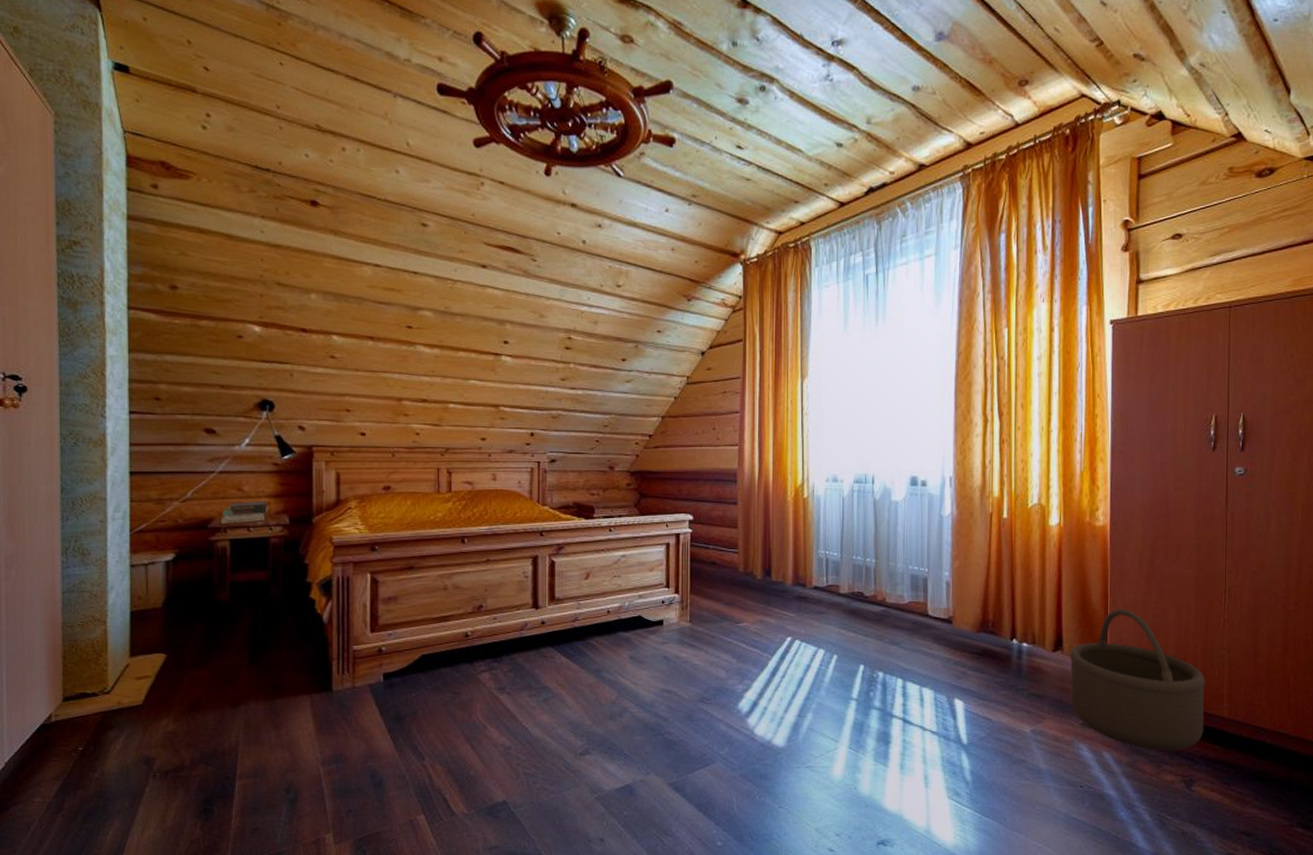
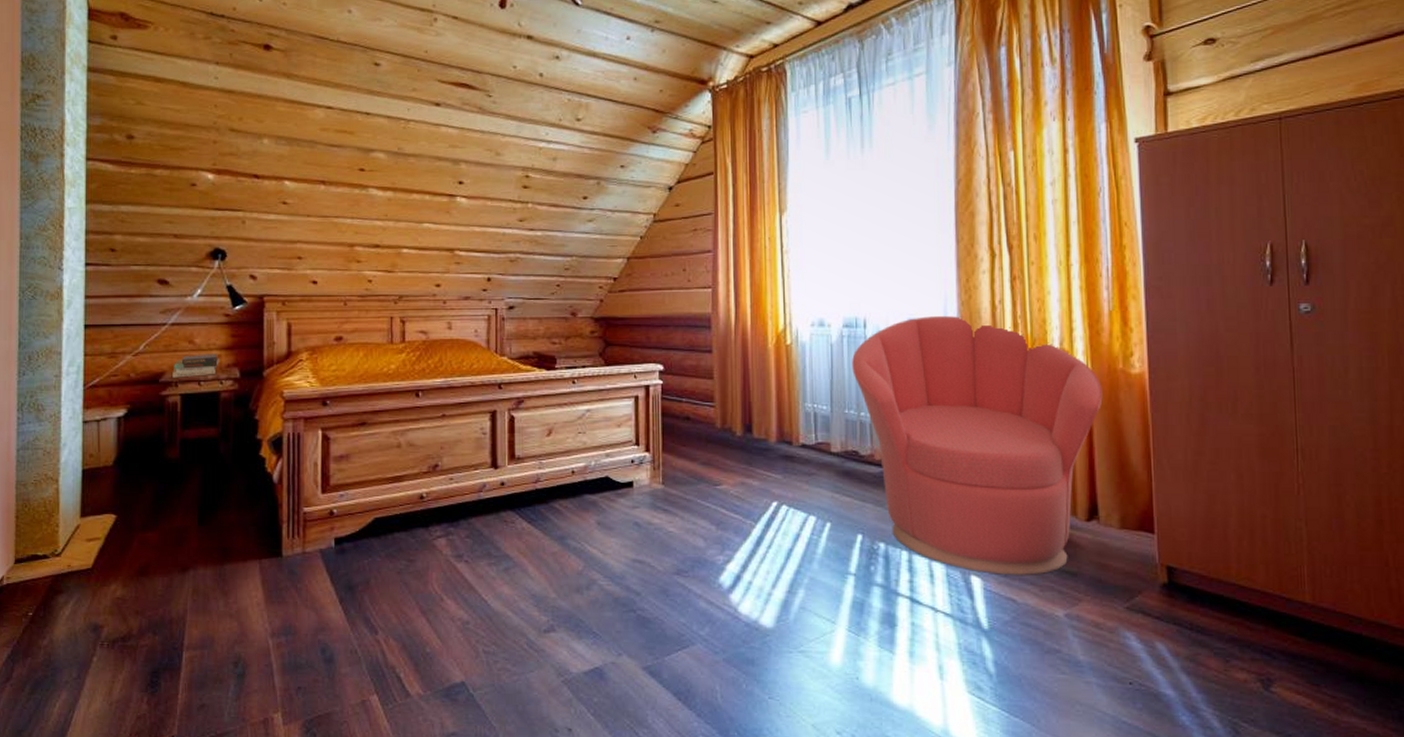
armchair: none [861,474,1072,698] -> present [852,316,1103,575]
basket: present [1069,608,1205,750] -> none [1107,471,1282,642]

